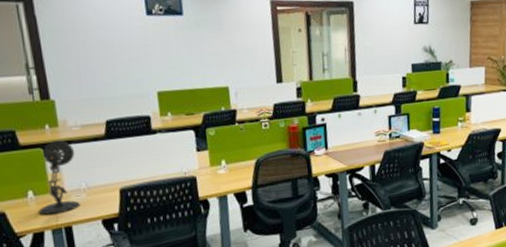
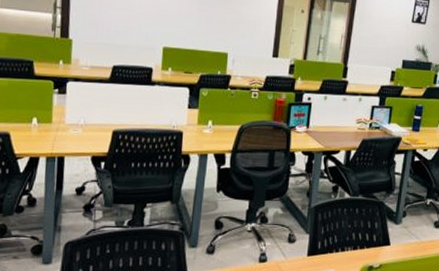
desk lamp: present [39,140,80,215] -> none [39,76,81,144]

